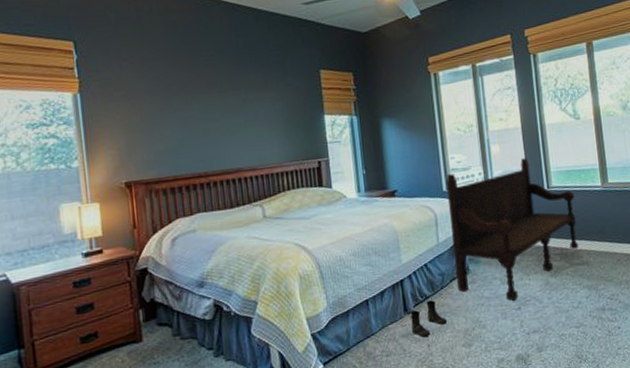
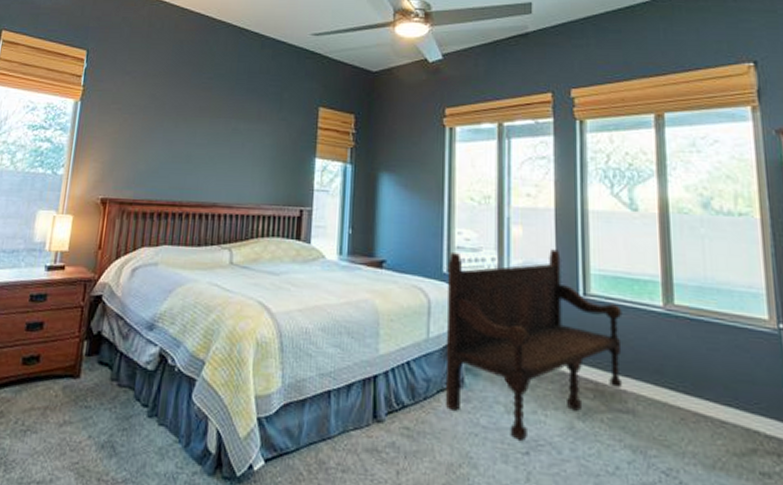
boots: present [410,300,448,337] -> none [378,411,427,459]

